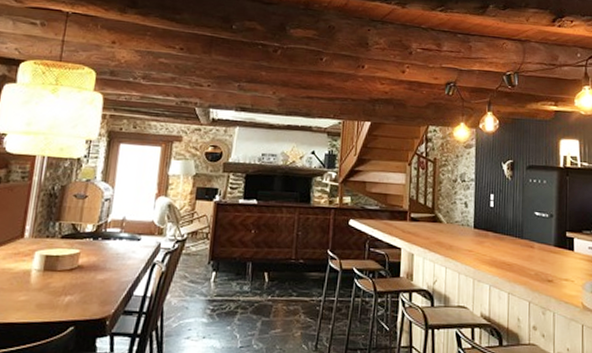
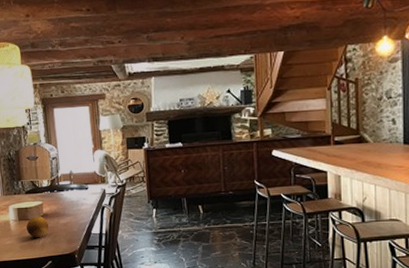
fruit: none [50,268,82,296] -> present [26,216,49,238]

